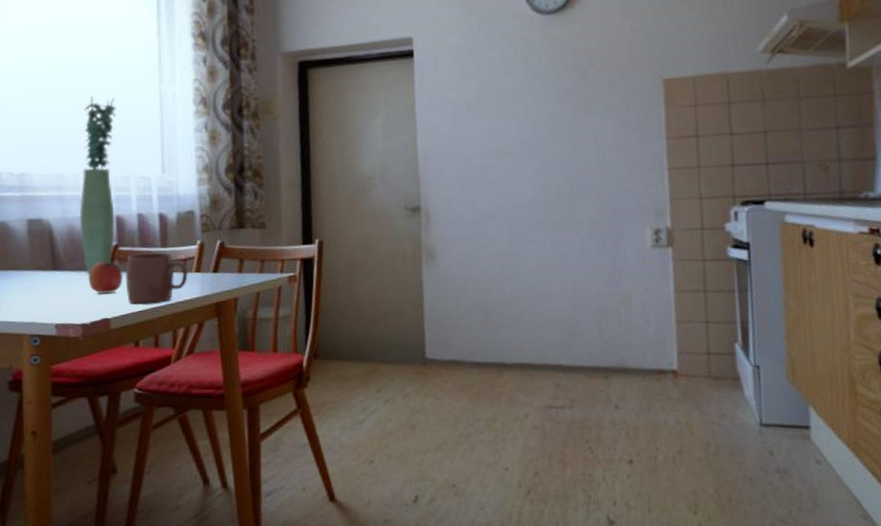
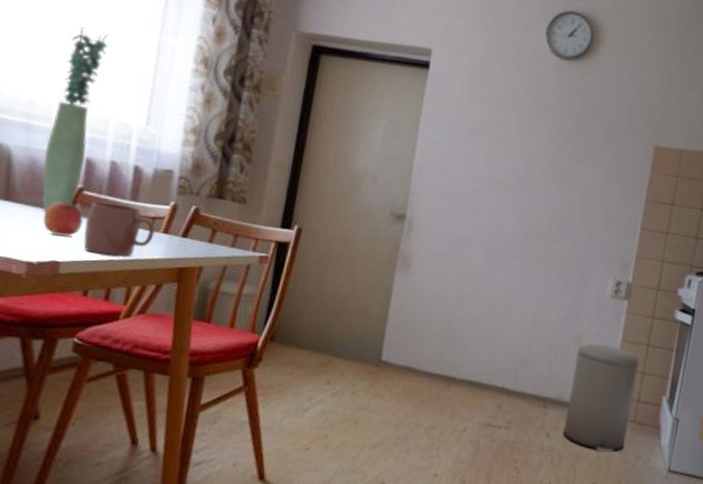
pedal bin: none [628,299,705,416] -> present [563,343,640,453]

